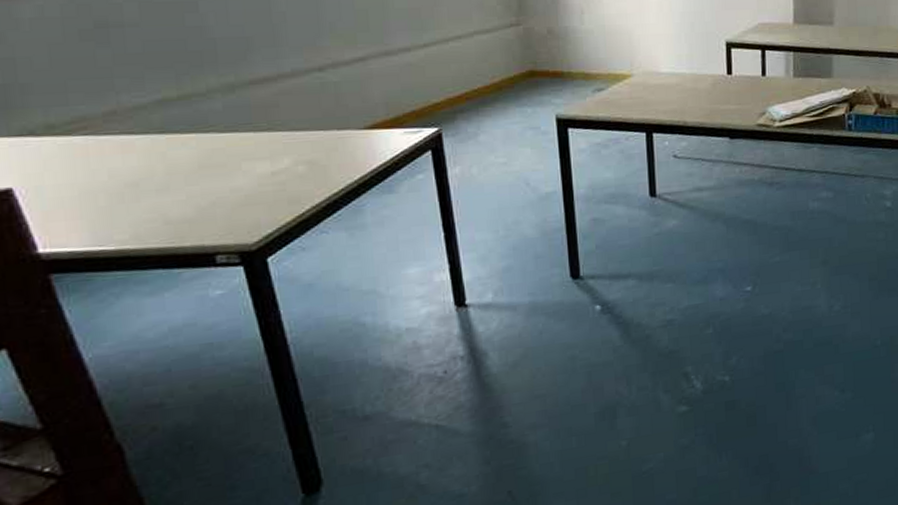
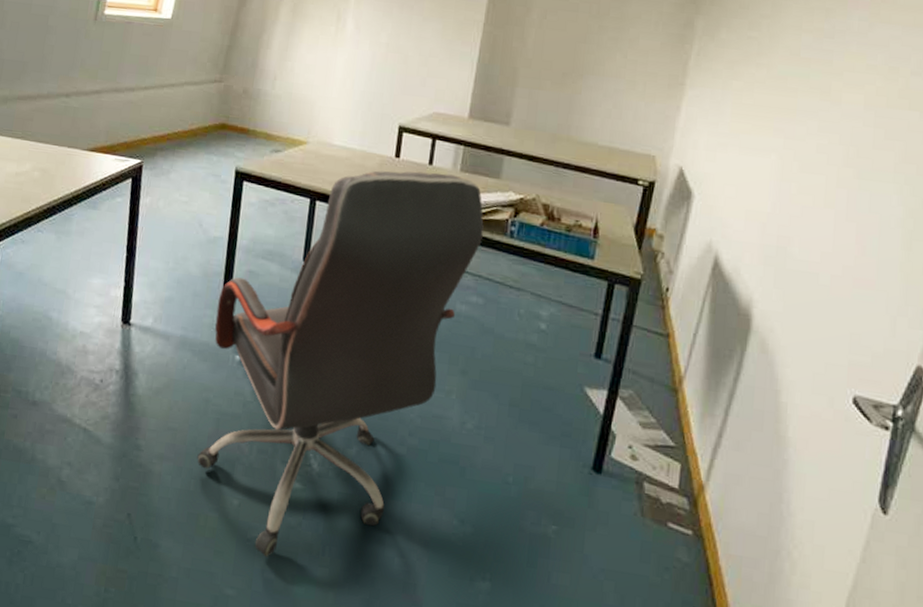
office chair: none [564,81,824,482] -> present [197,170,484,557]

